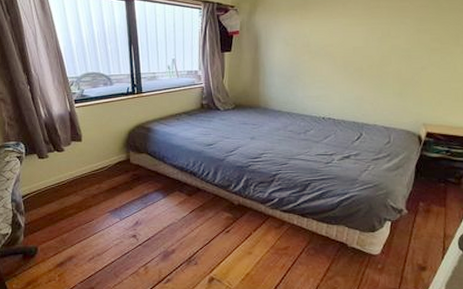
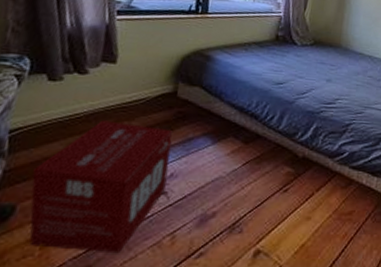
product box: none [43,185,134,279] -> present [29,120,173,254]

